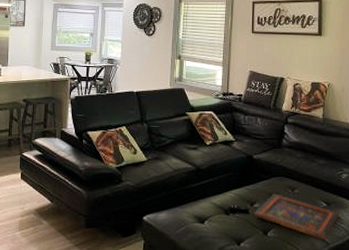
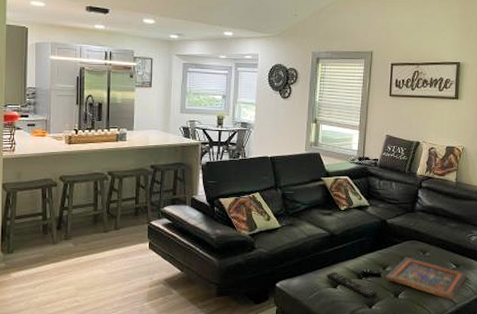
remote control: none [193,207,246,235] -> present [326,272,378,299]

